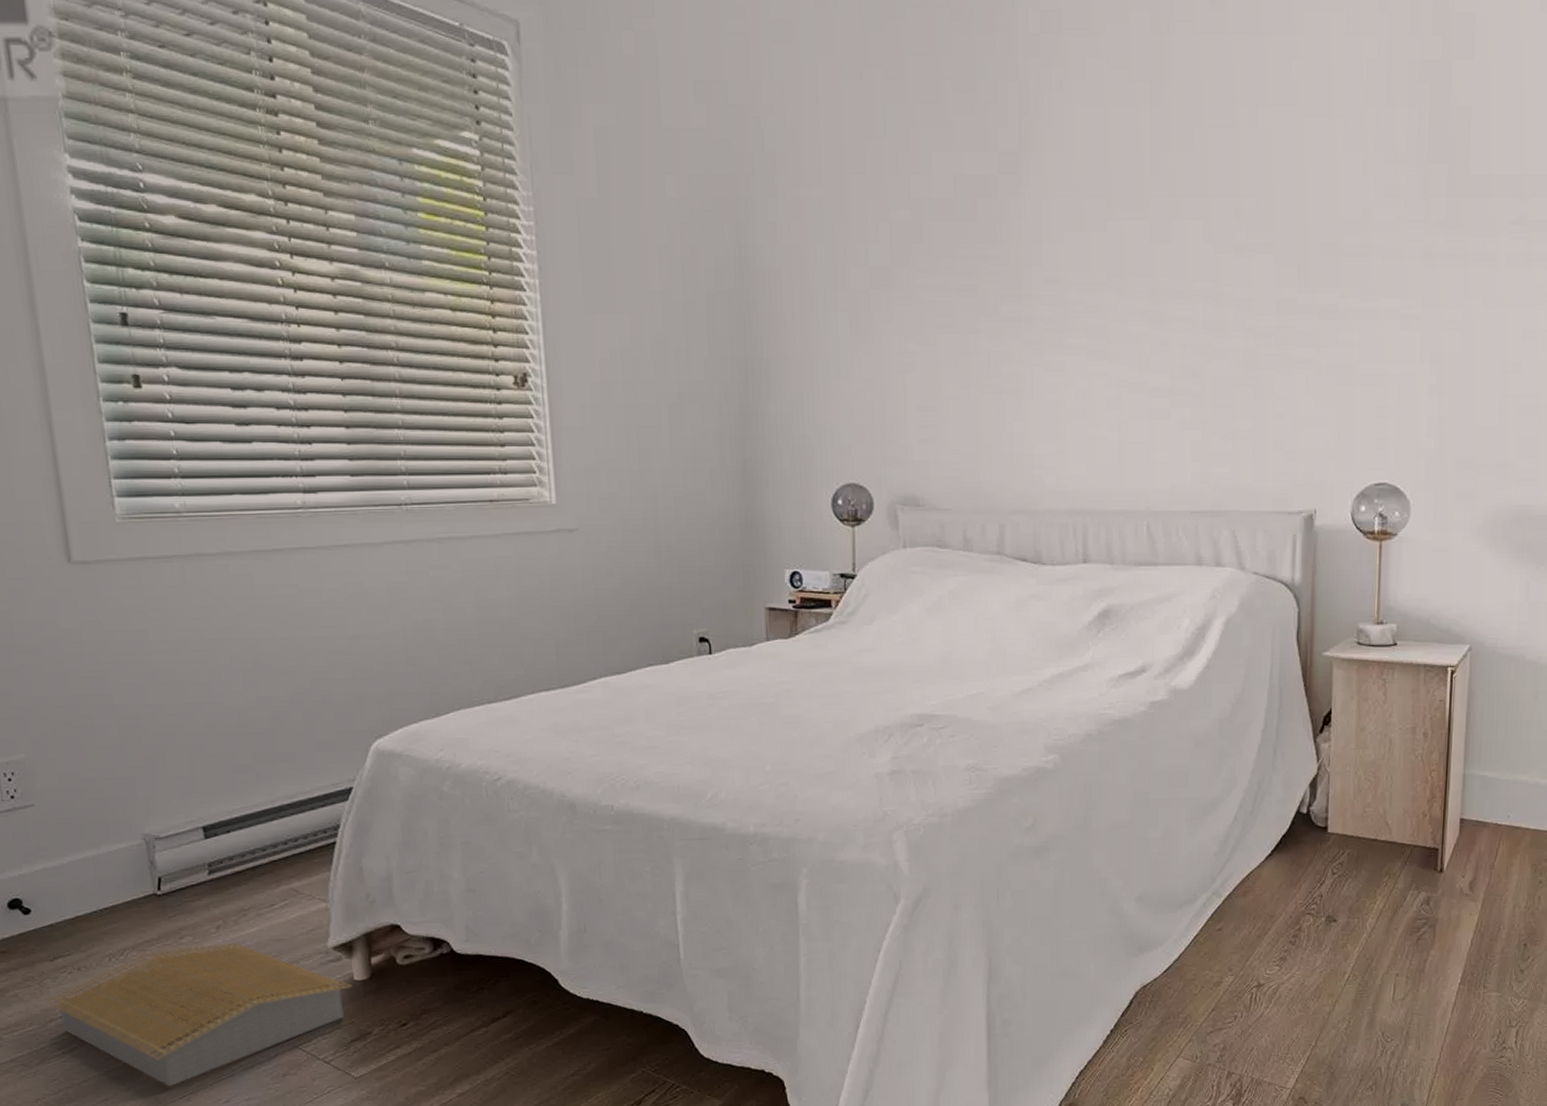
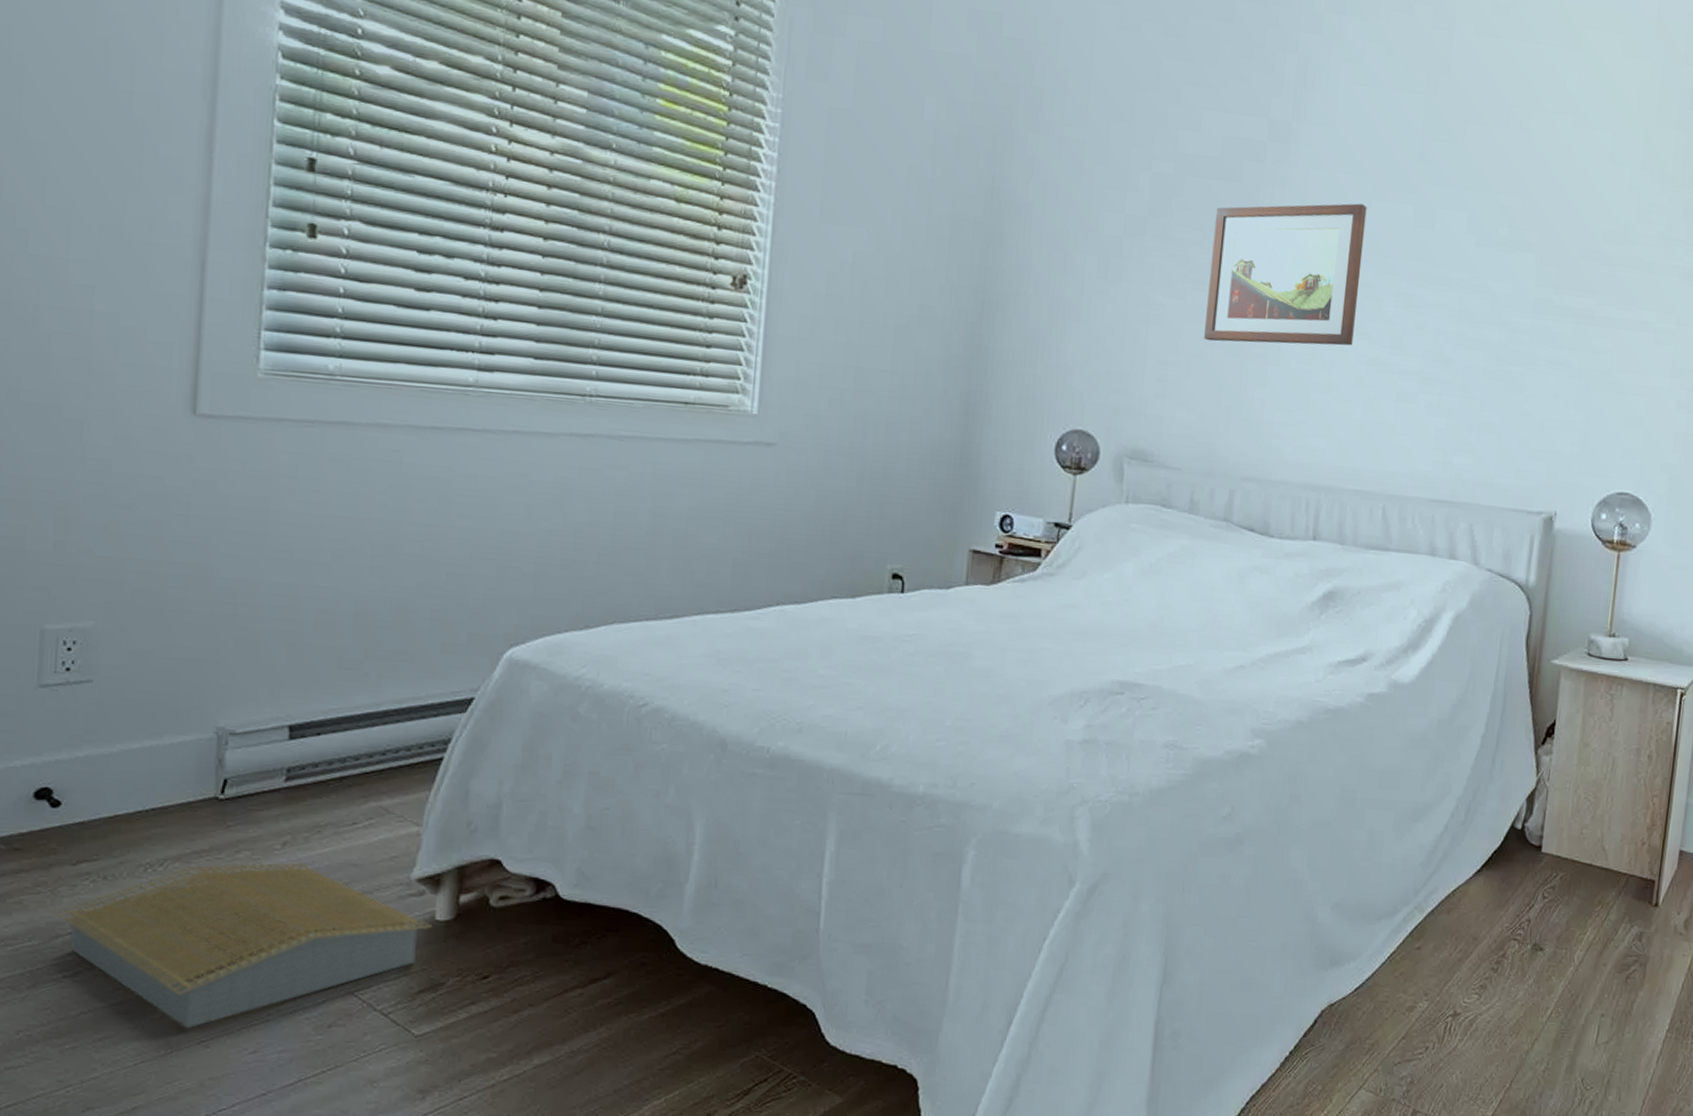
wall art: none [956,226,1103,382] -> present [1204,203,1367,346]

